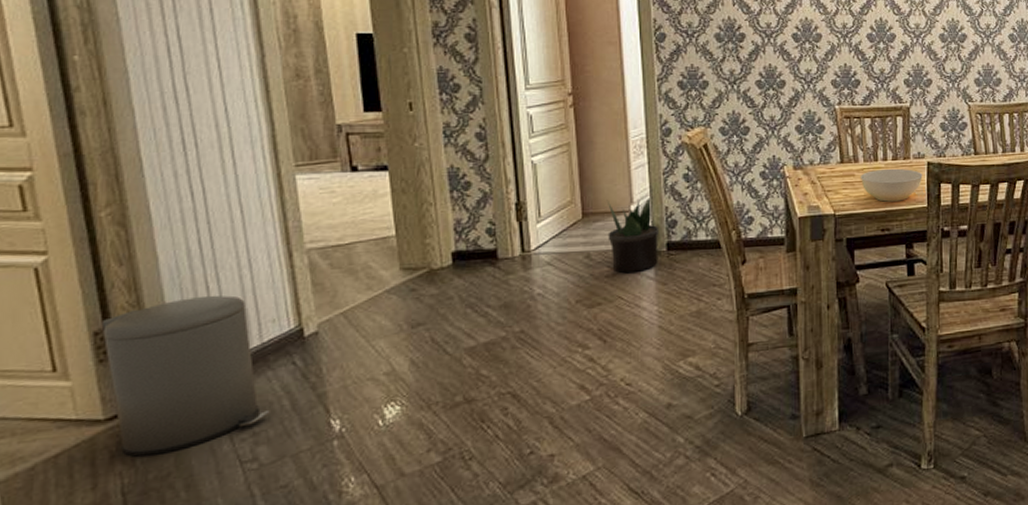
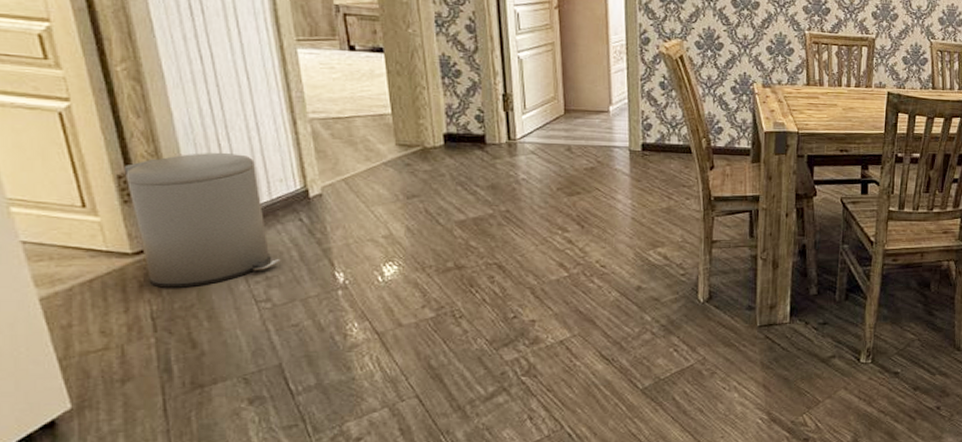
planter: present [606,198,660,273] -> none [587,99,636,167]
bowl: present [860,168,923,202] -> none [823,94,882,126]

